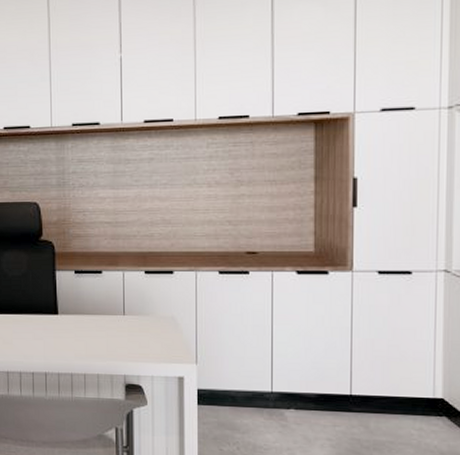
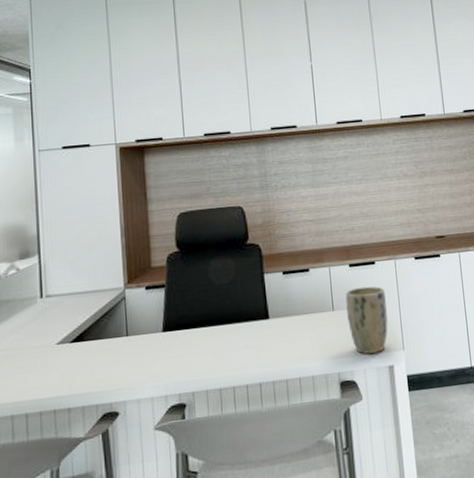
plant pot: none [138,295,182,363] -> present [345,286,388,355]

